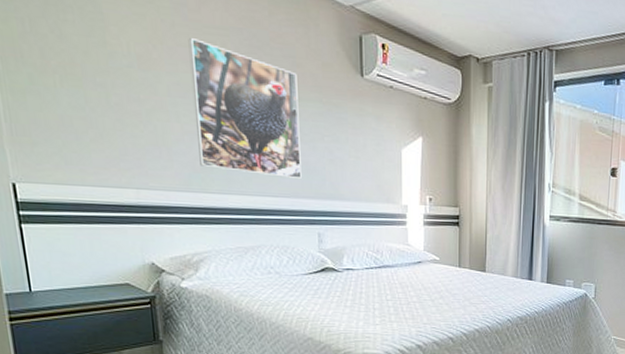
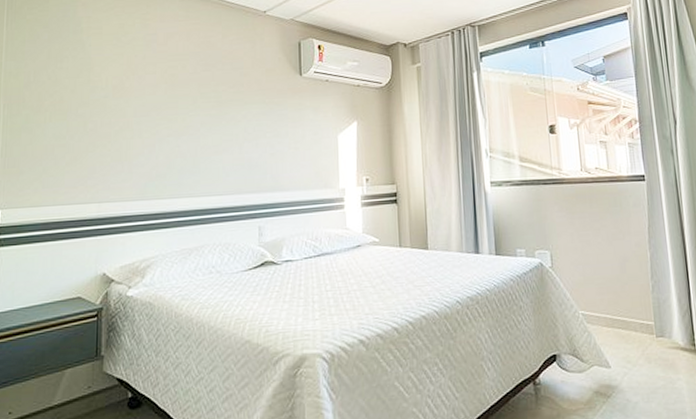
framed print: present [188,38,302,180] -> none [155,66,245,176]

